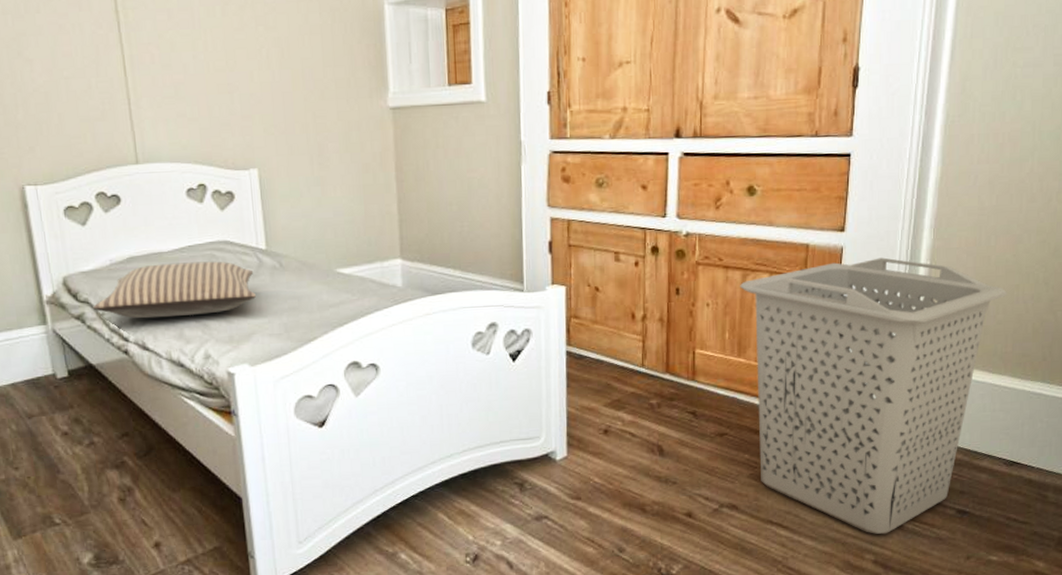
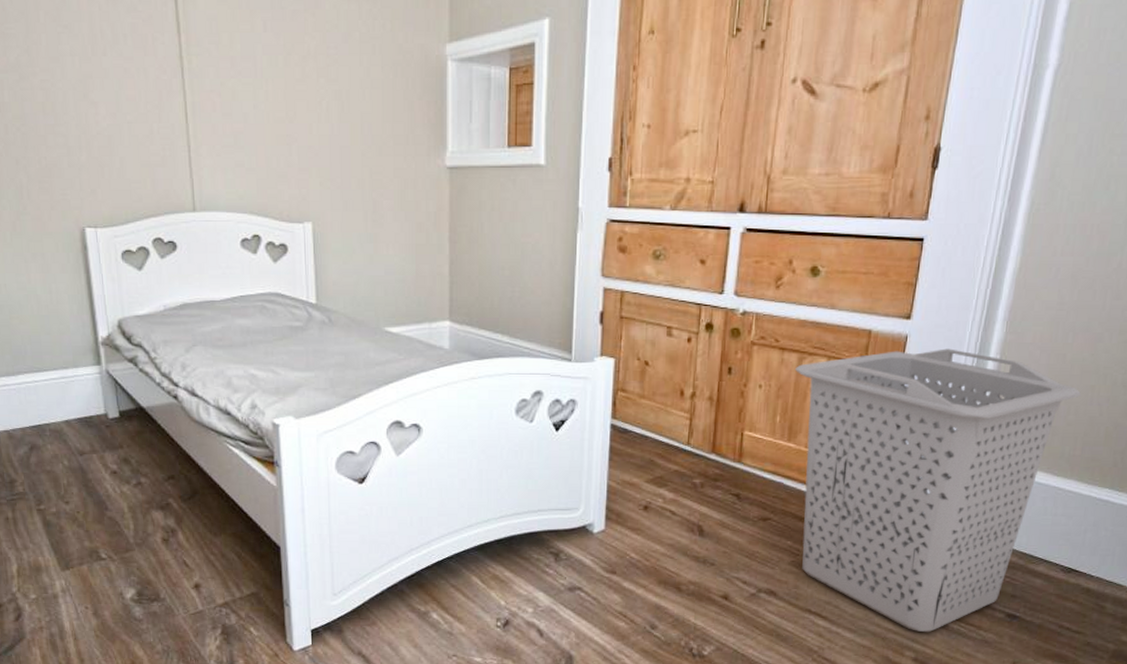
pillow: present [93,261,256,319] -> none [146,312,304,366]

